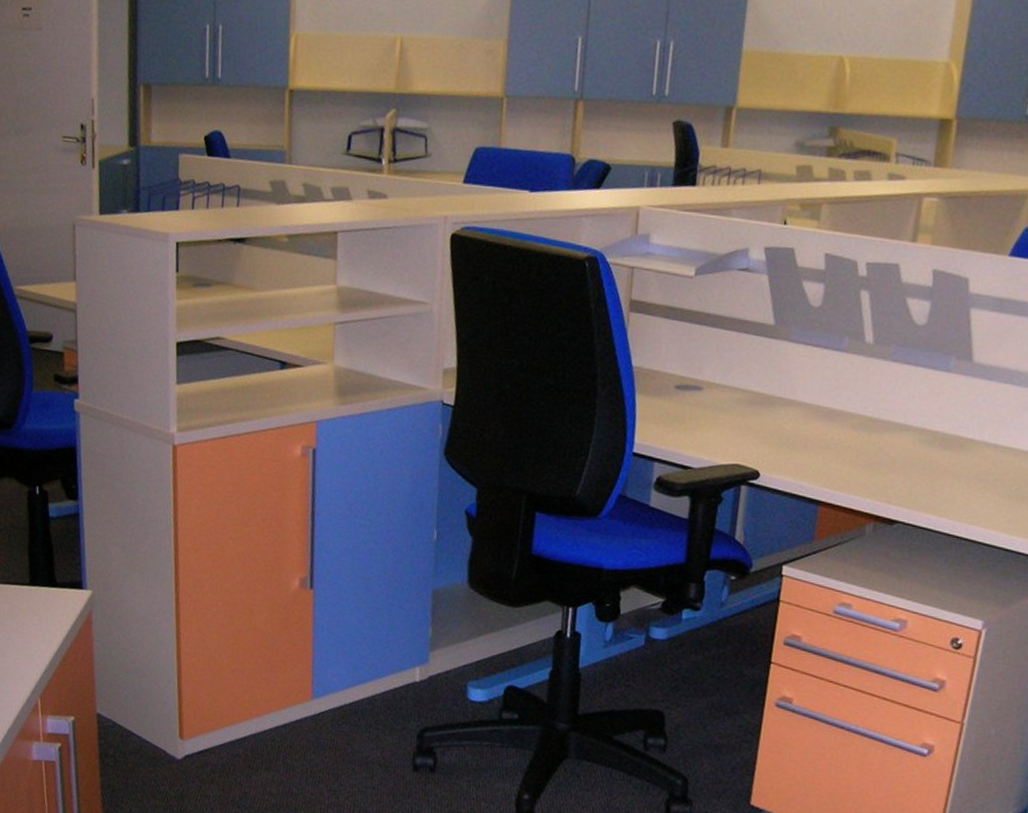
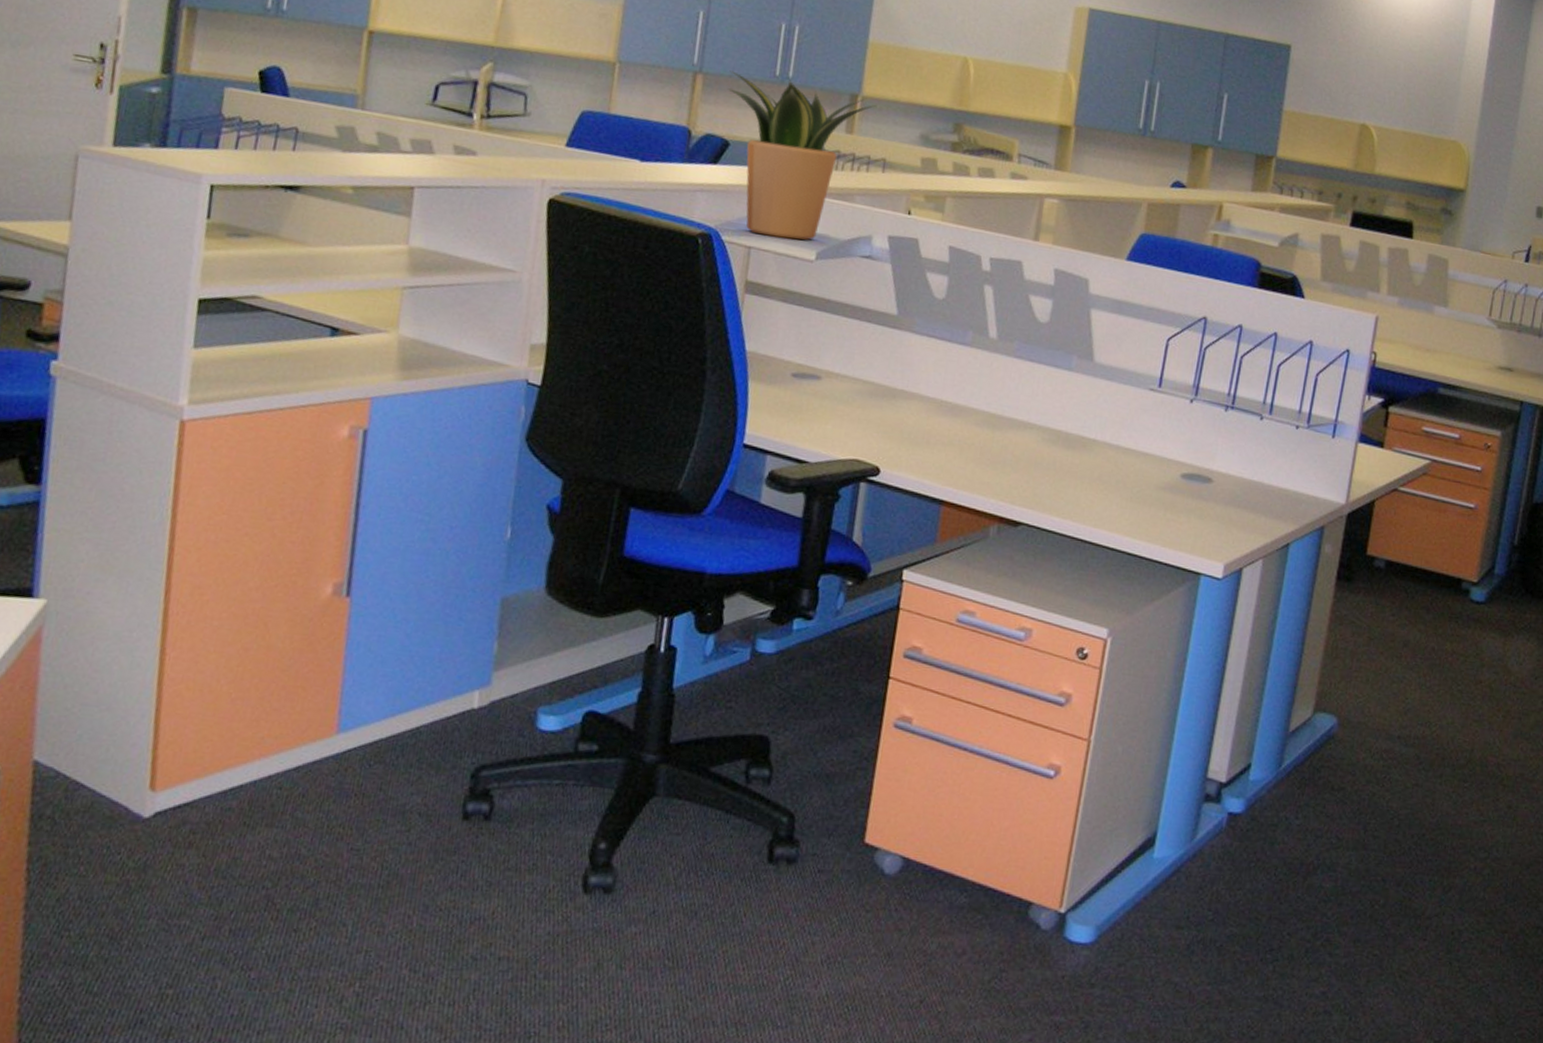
potted plant: none [608,94,751,258] -> present [728,70,876,240]

